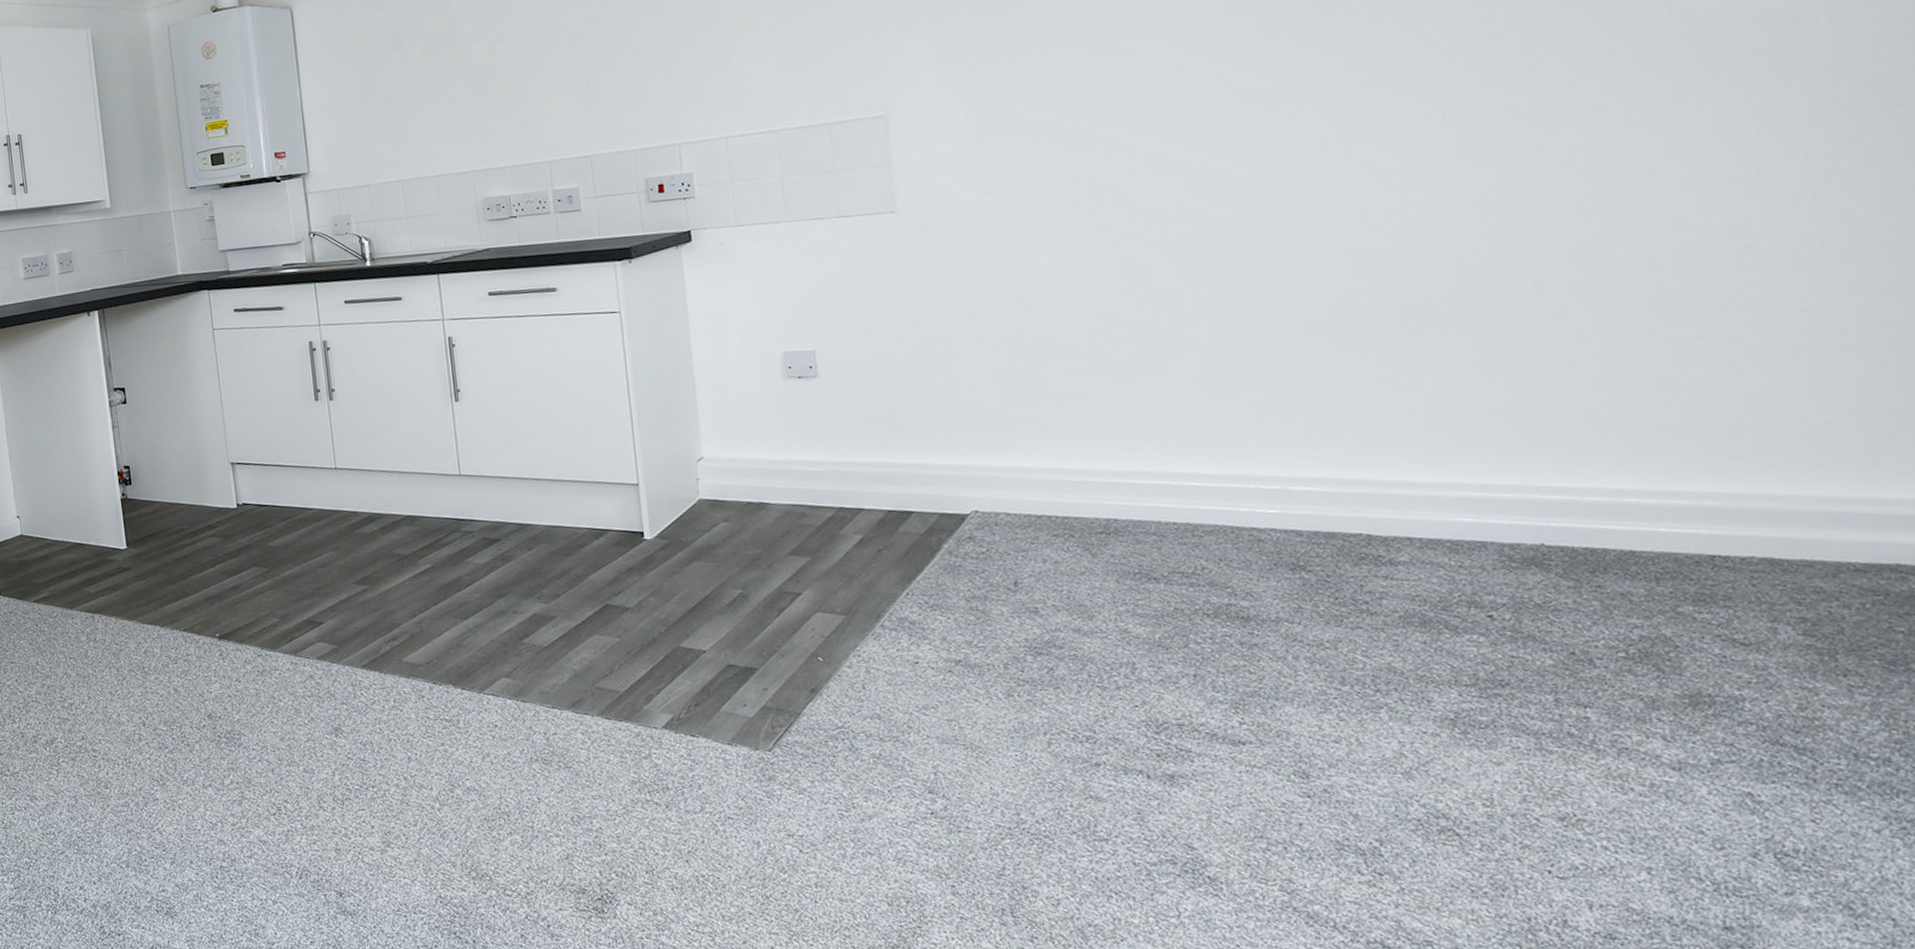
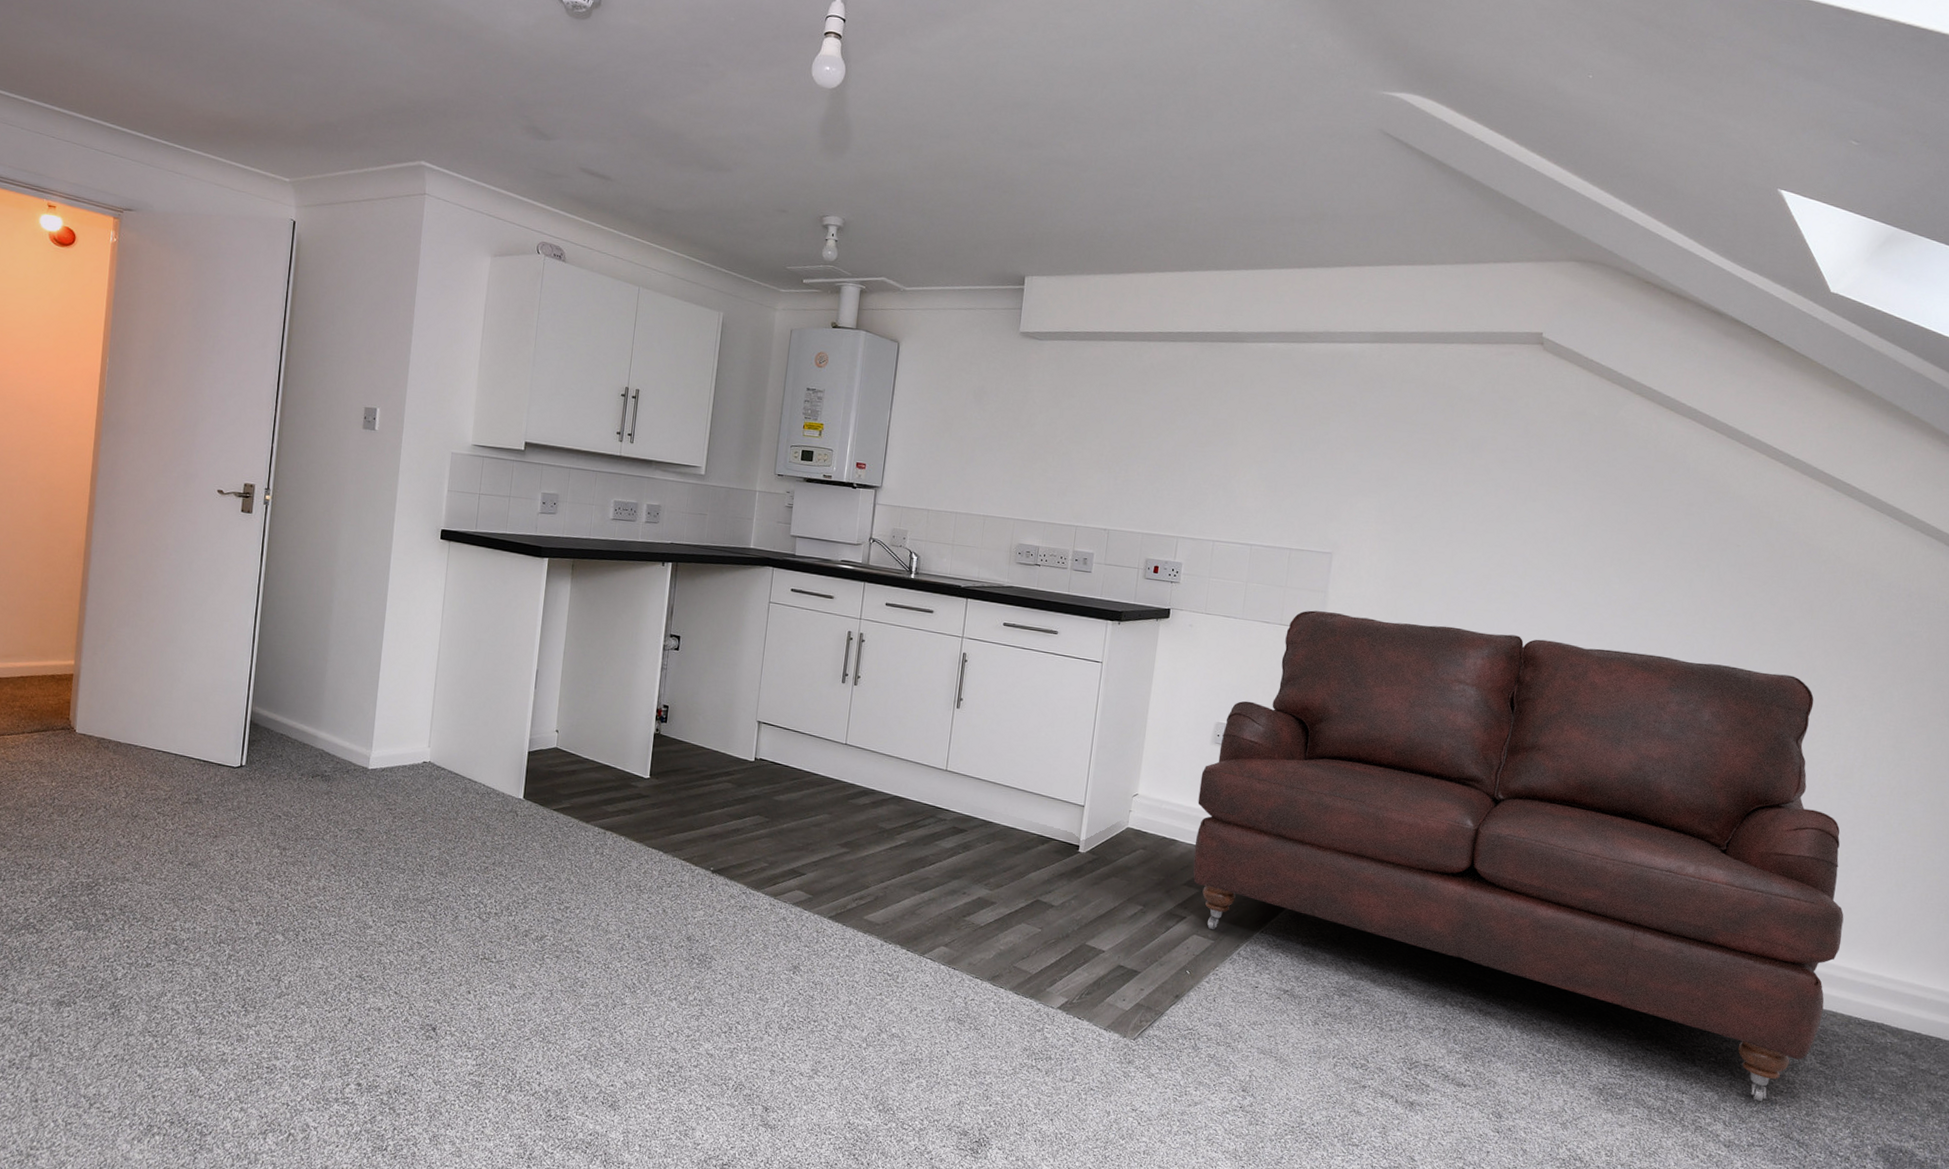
sofa: none [779,118,1795,702] -> present [1193,610,1844,1102]

